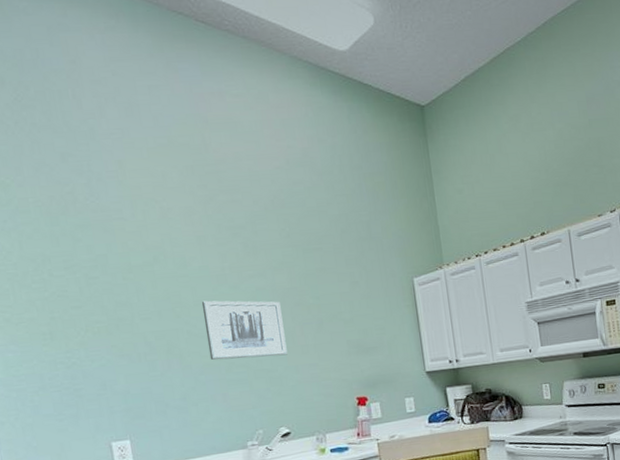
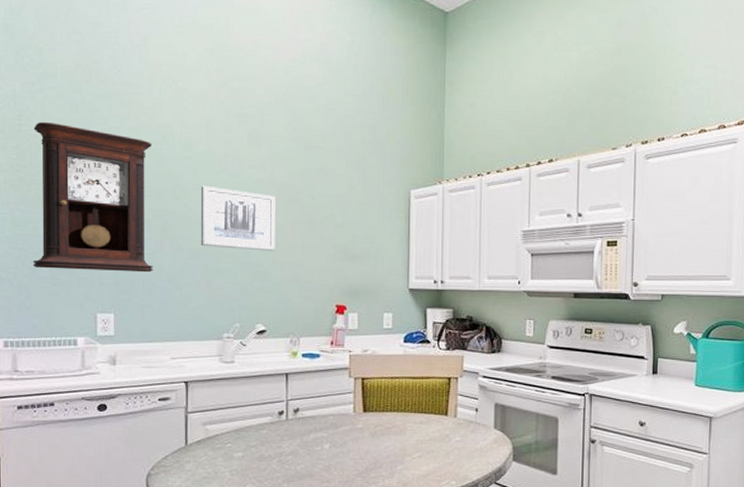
pendulum clock: none [12,258,165,407] -> present [32,122,153,273]

